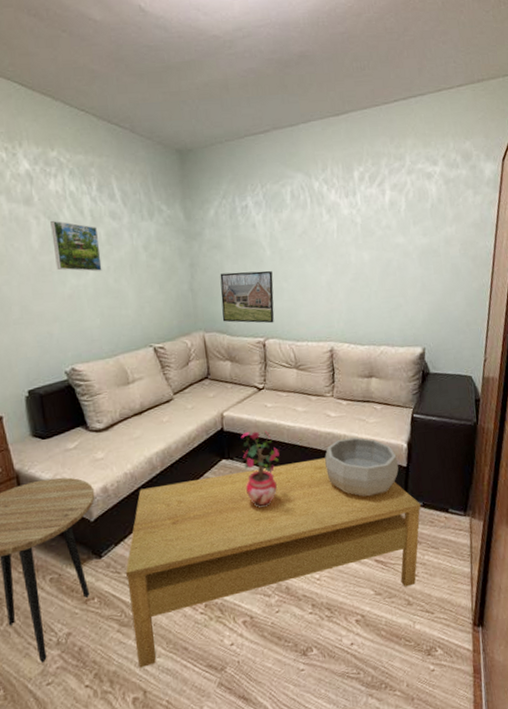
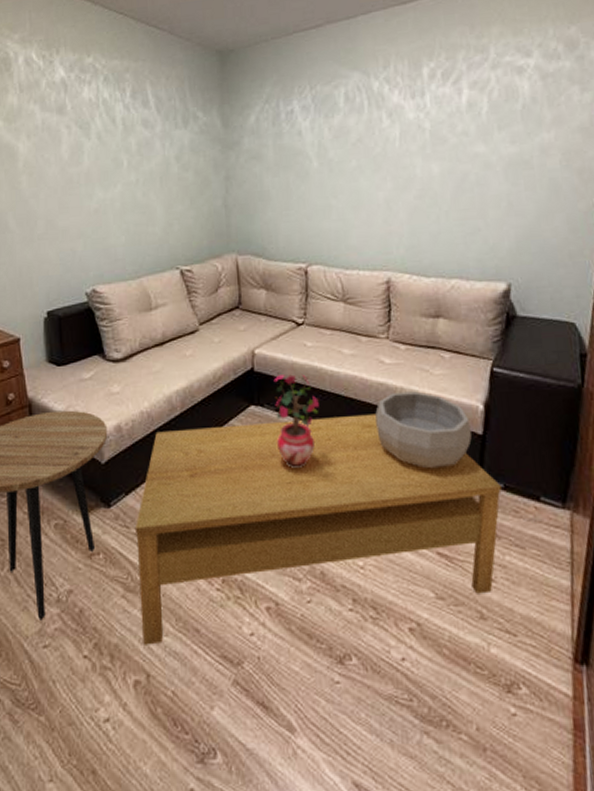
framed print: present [50,220,102,272] -> none [82,129,131,184]
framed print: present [220,270,275,324] -> none [258,184,320,247]

